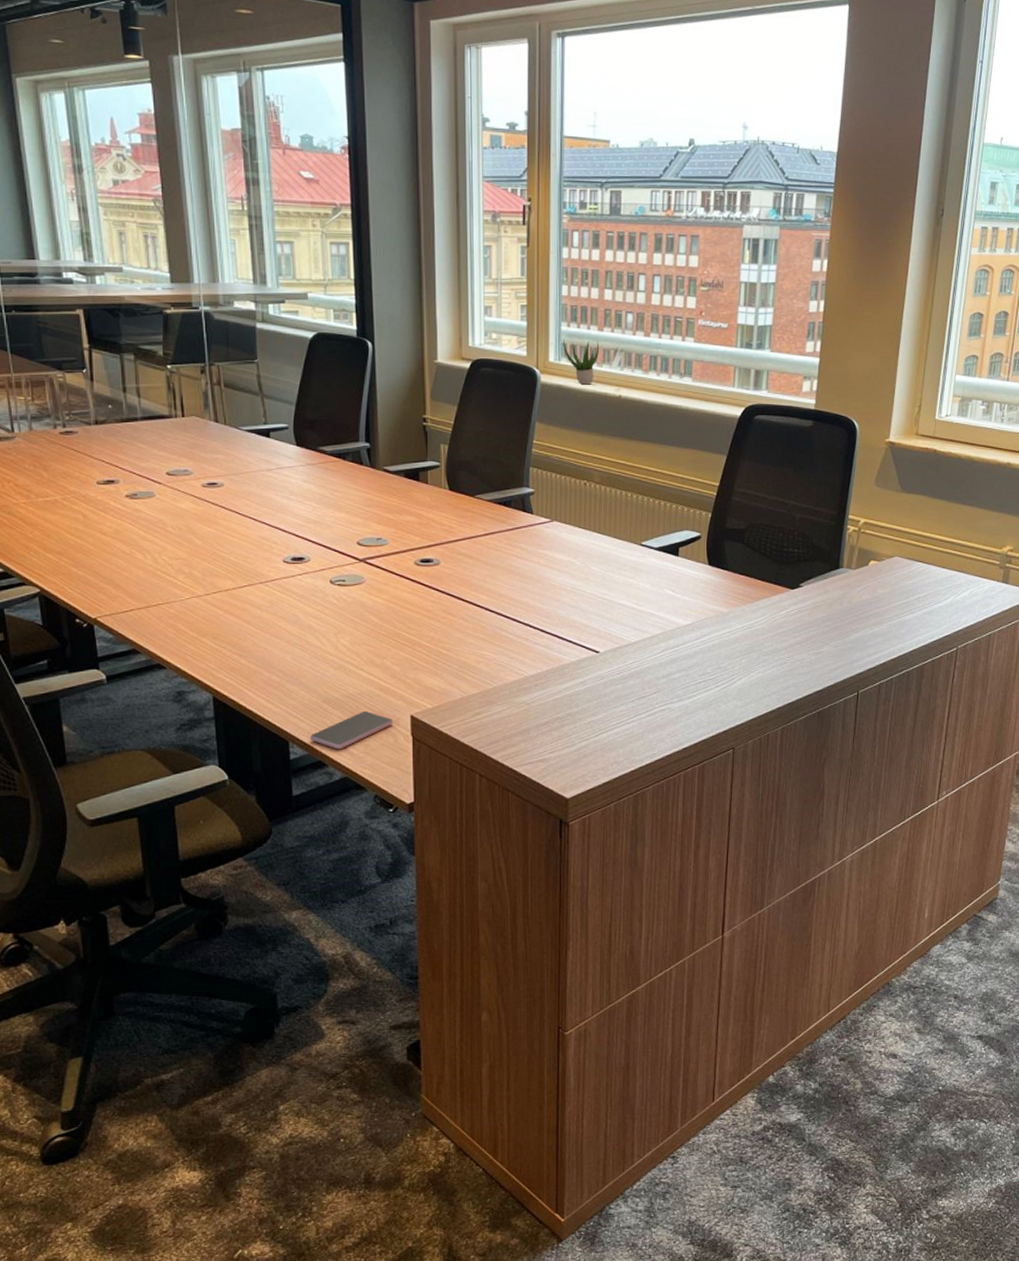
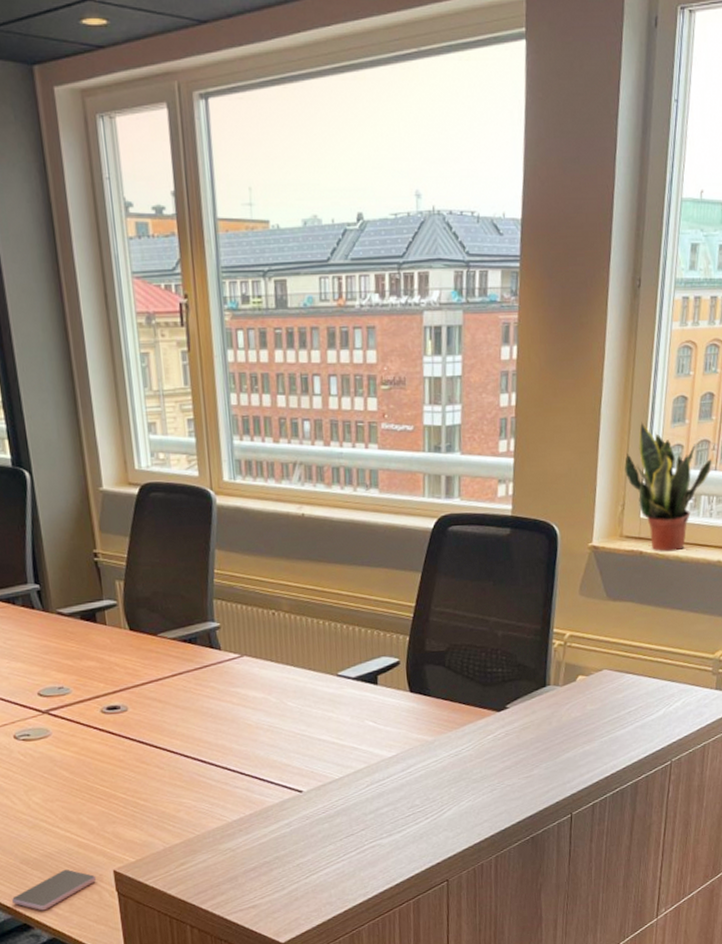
potted plant: present [563,338,600,385] -> none [236,453,277,505]
potted plant: none [923,333,1005,453] -> present [625,422,712,553]

